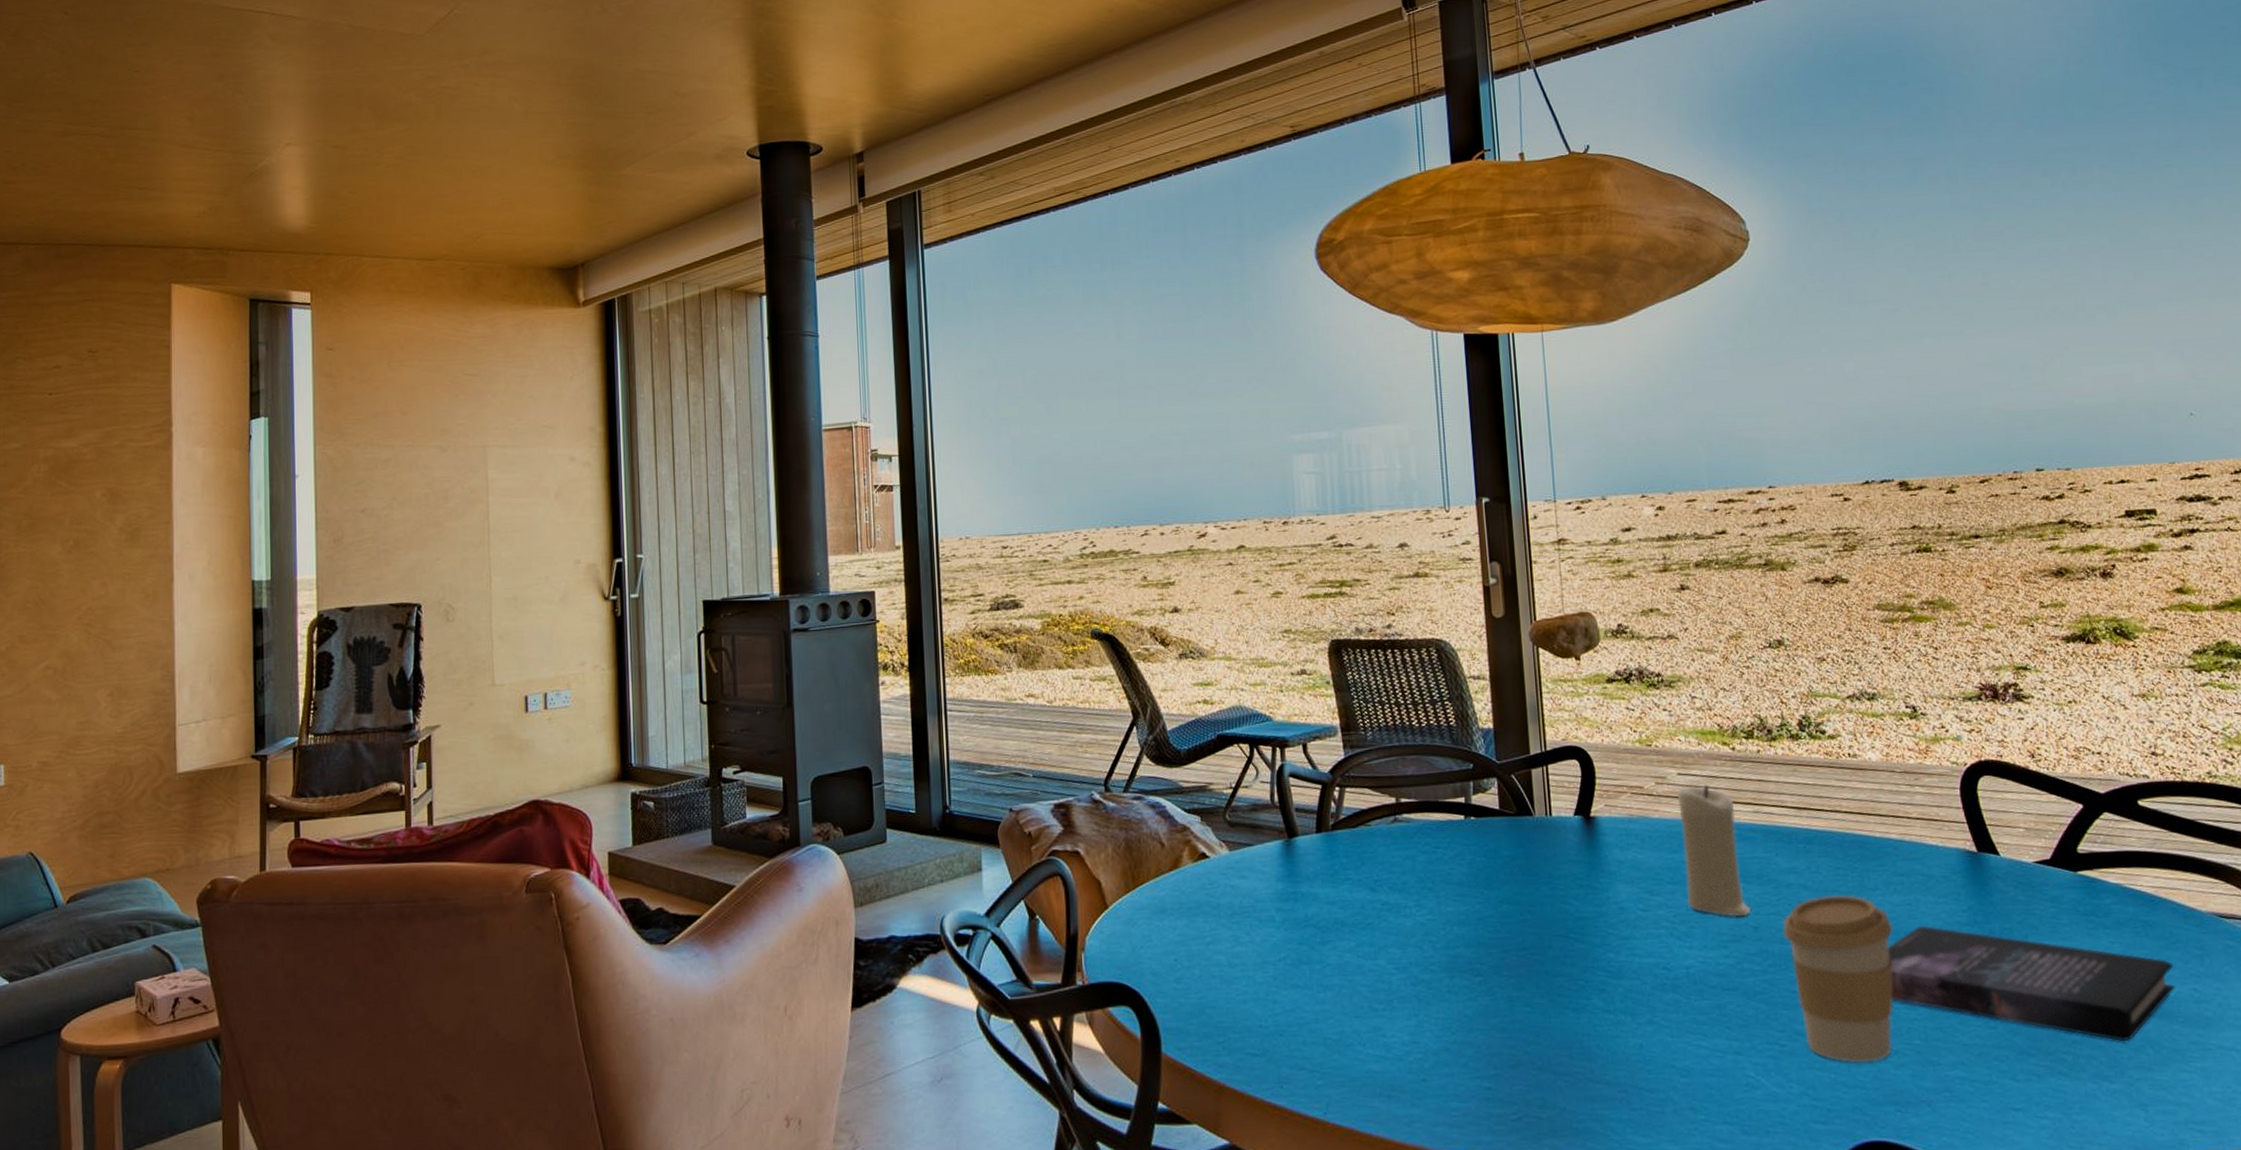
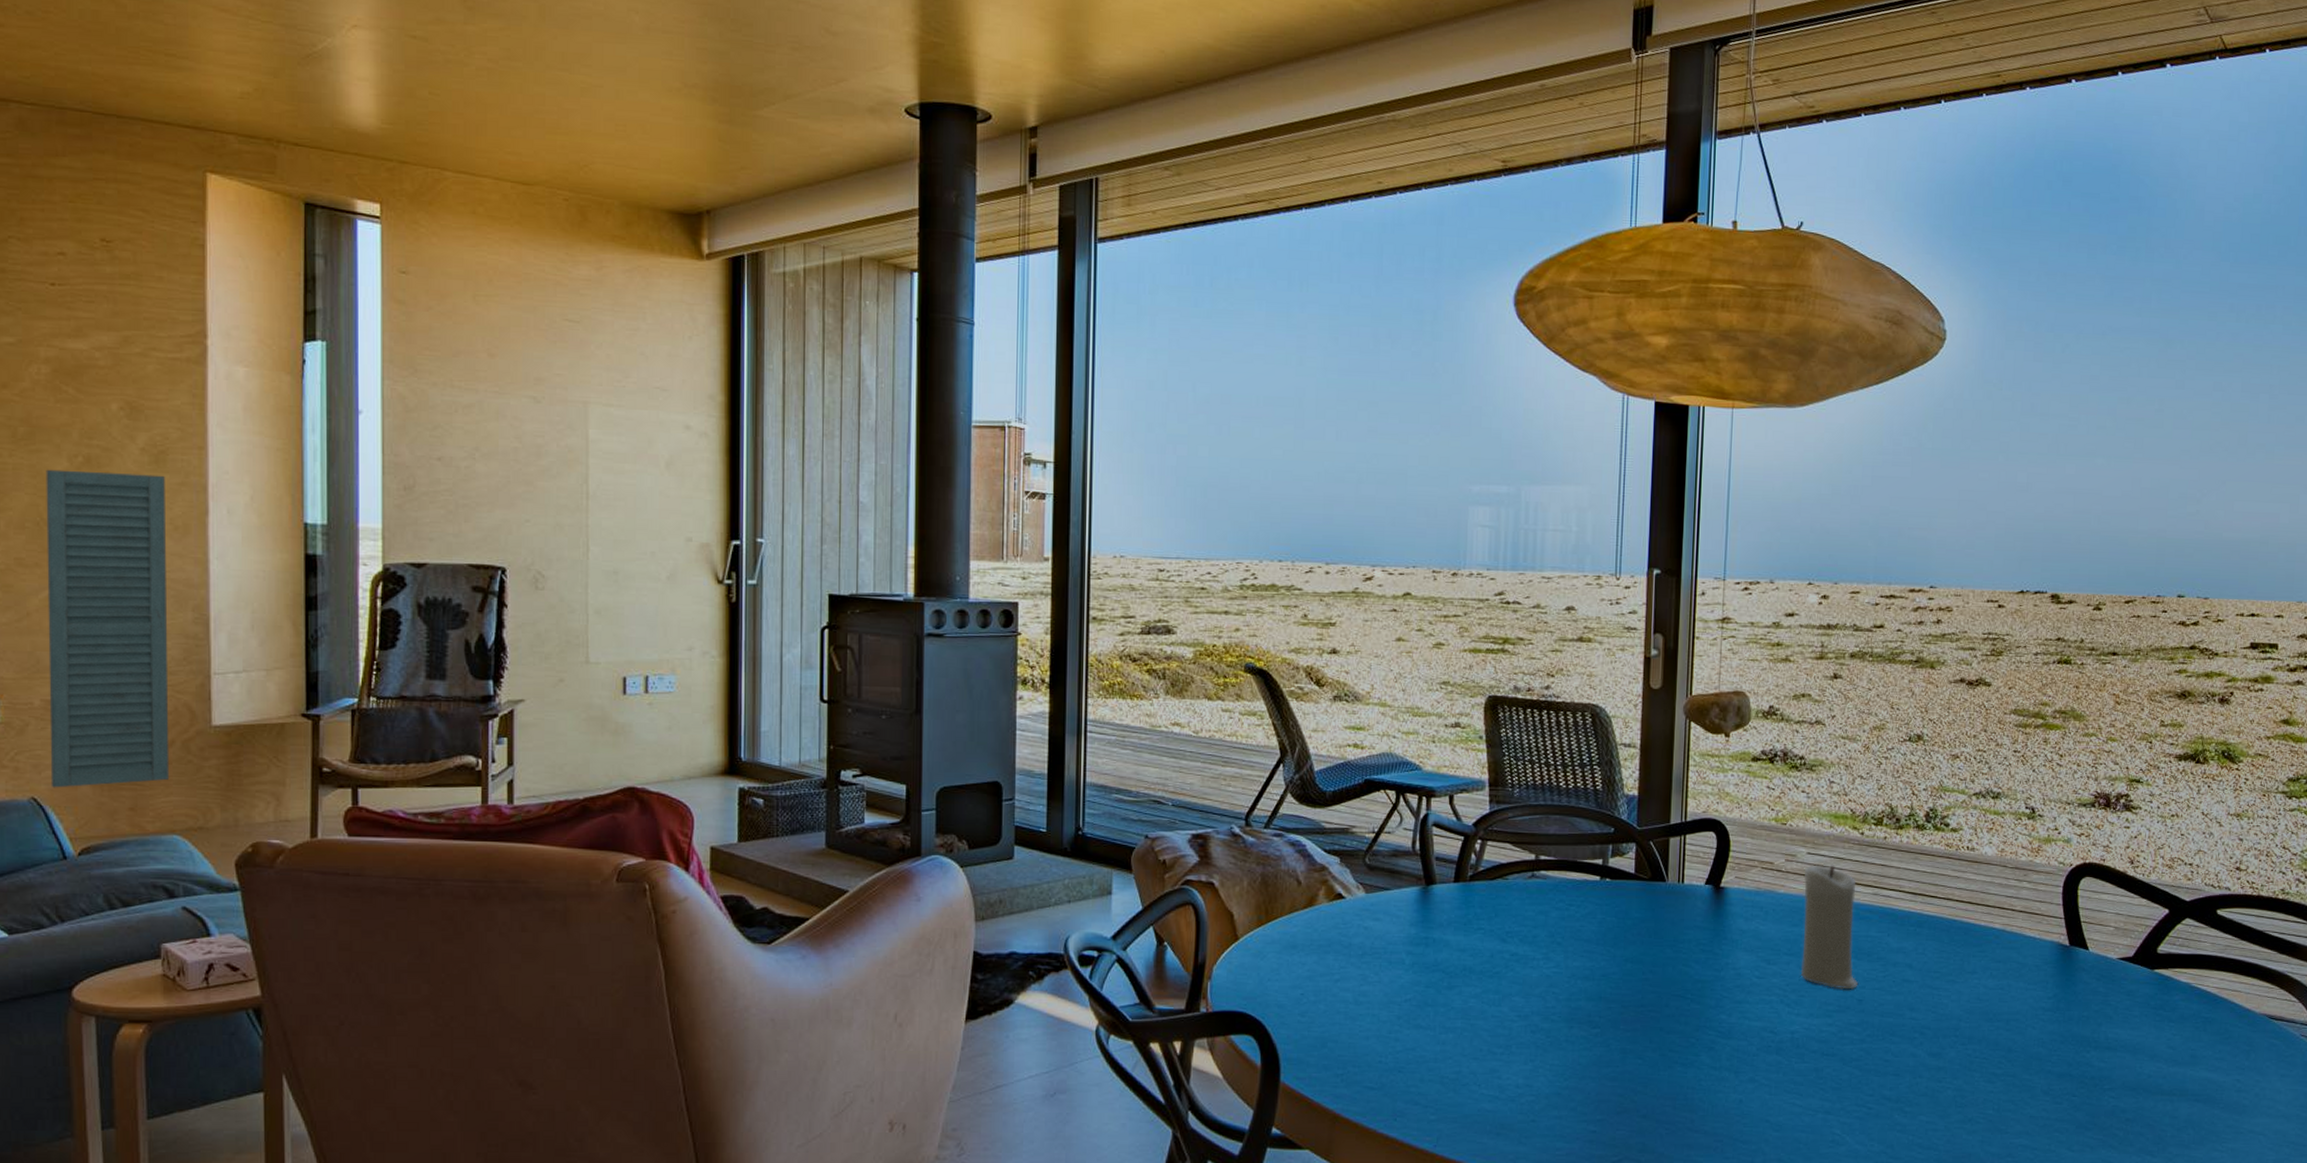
wall art: none [43,550,142,842] -> present [45,469,170,788]
coffee cup: present [1783,895,1893,1063] -> none [1885,976,1984,1128]
book: present [1887,925,2175,1041] -> none [1973,1008,2223,1121]

